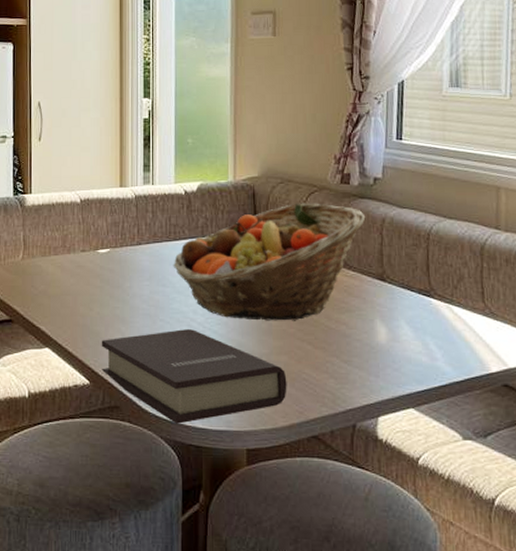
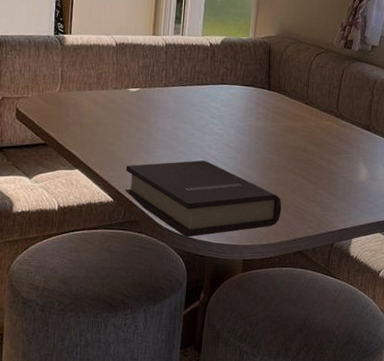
fruit basket: present [173,203,366,321] -> none [194,61,361,159]

